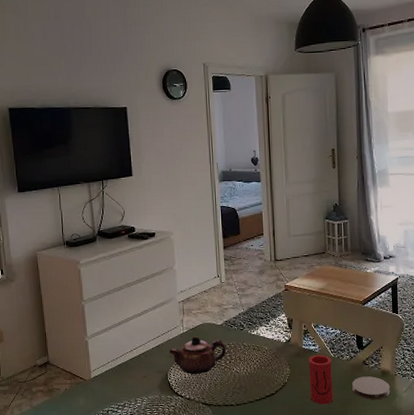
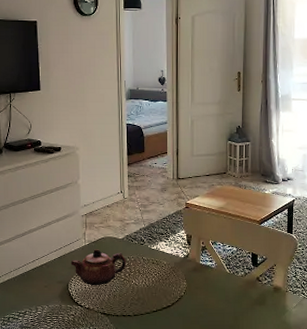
cup: present [309,355,334,405] -> none [205,270,227,317]
coaster: present [352,376,391,400] -> none [245,292,281,315]

